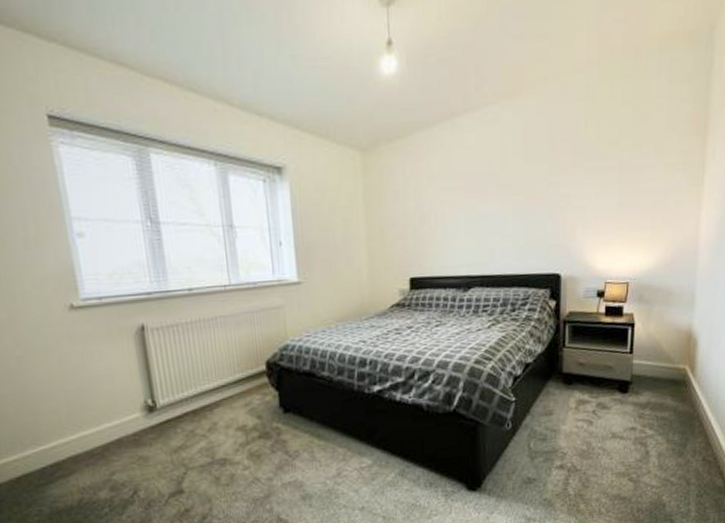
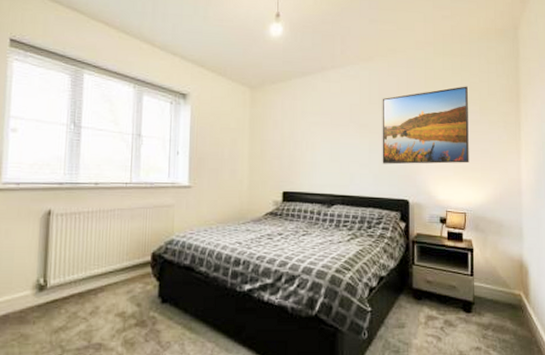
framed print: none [529,119,641,233] -> present [382,86,469,165]

